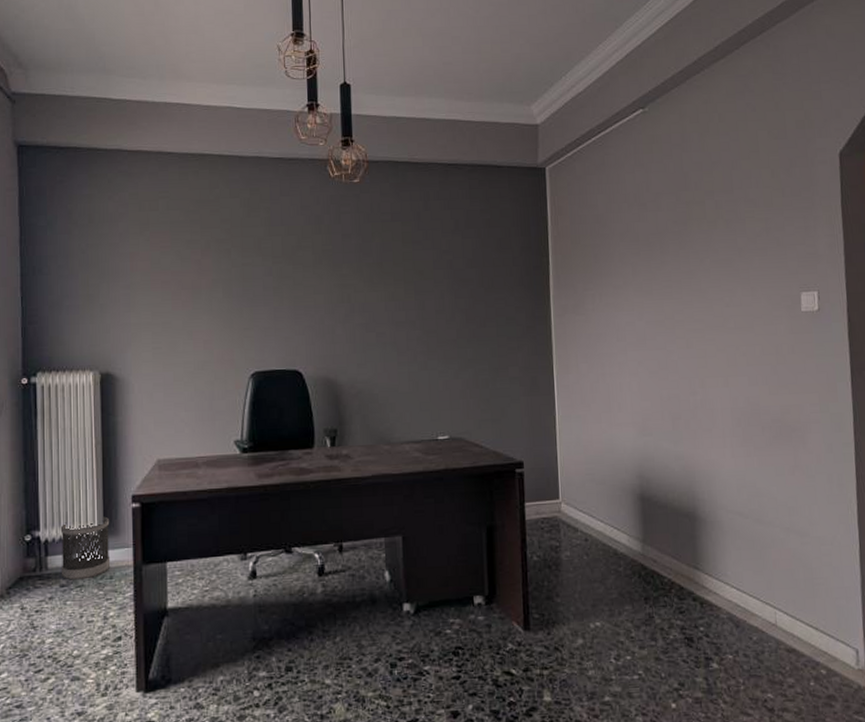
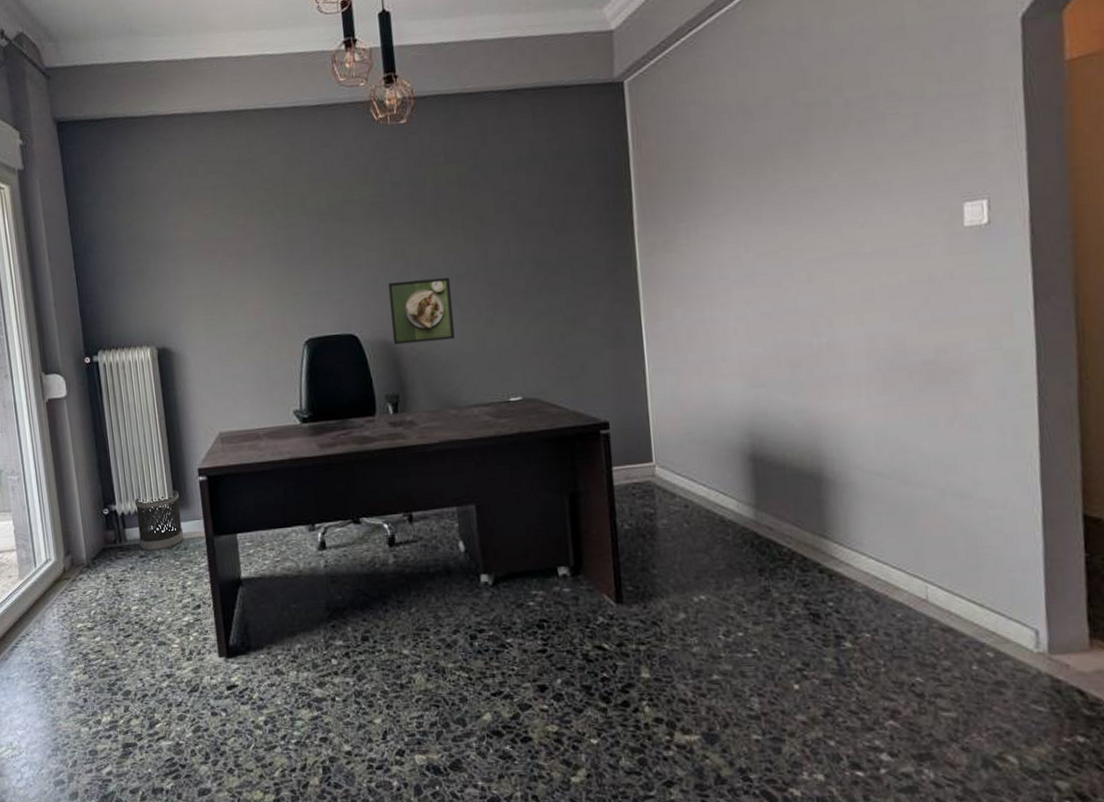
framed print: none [334,323,392,382] -> present [388,277,455,345]

